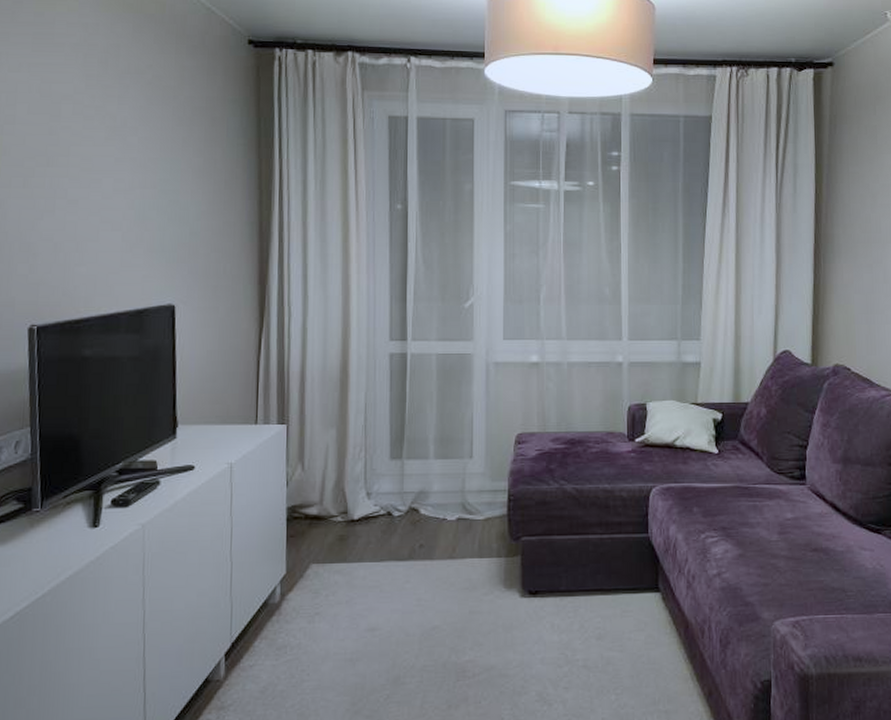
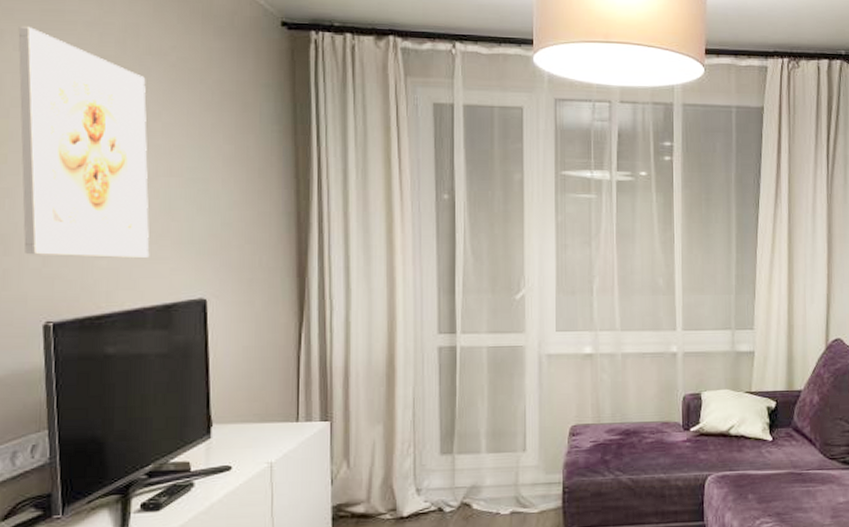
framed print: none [13,48,125,265] -> present [18,25,150,258]

